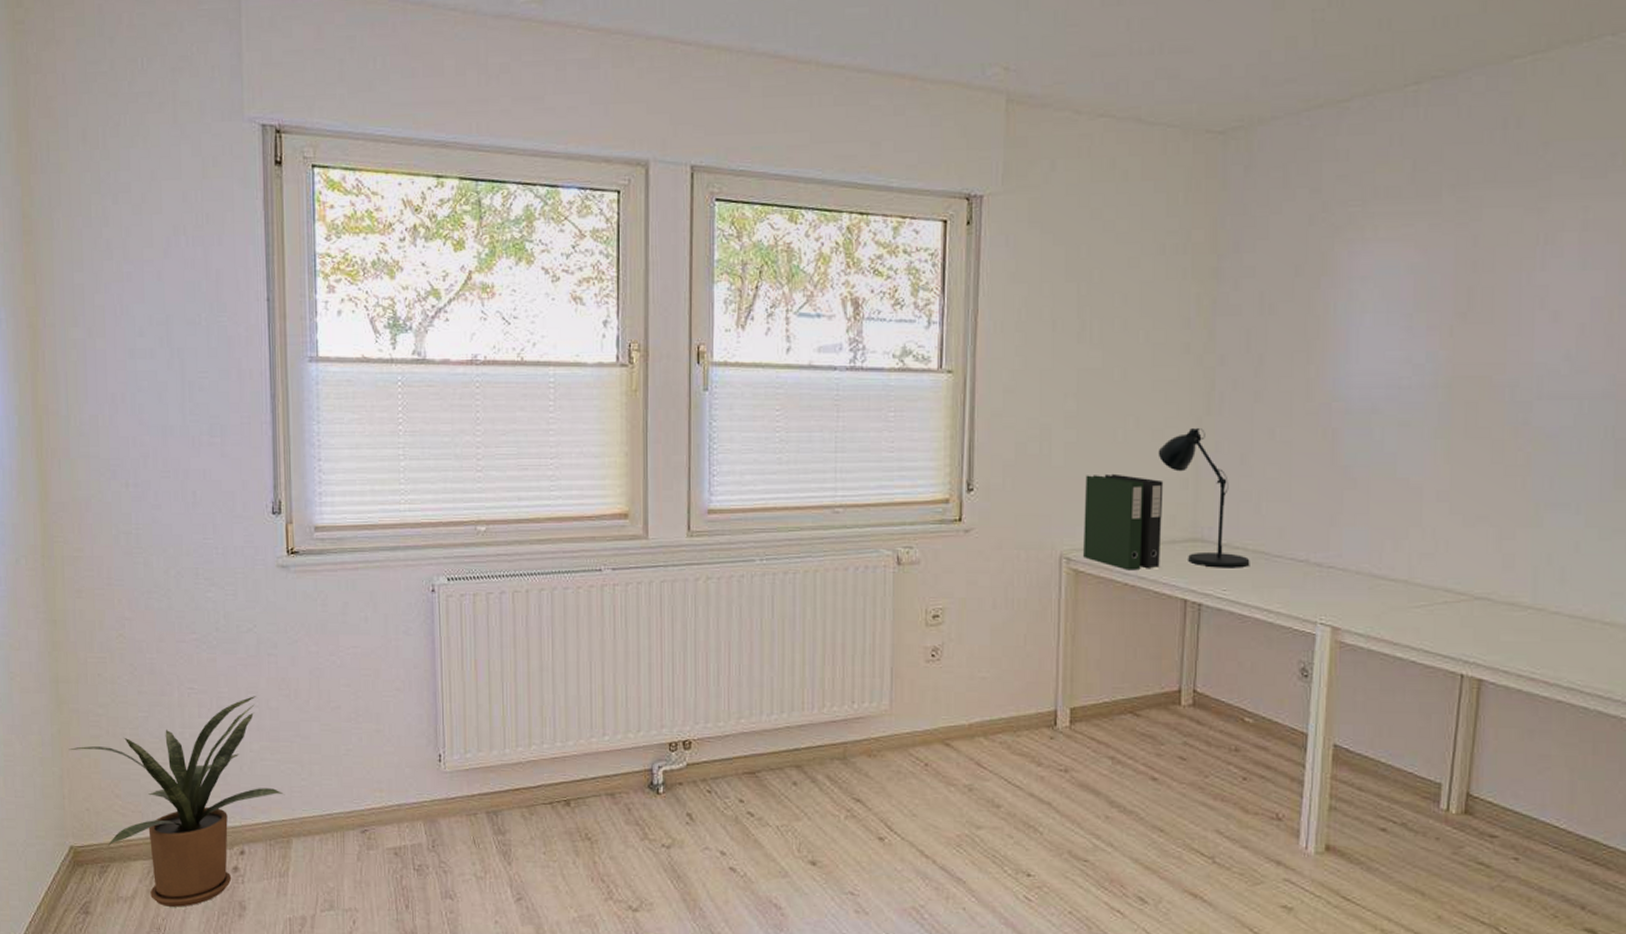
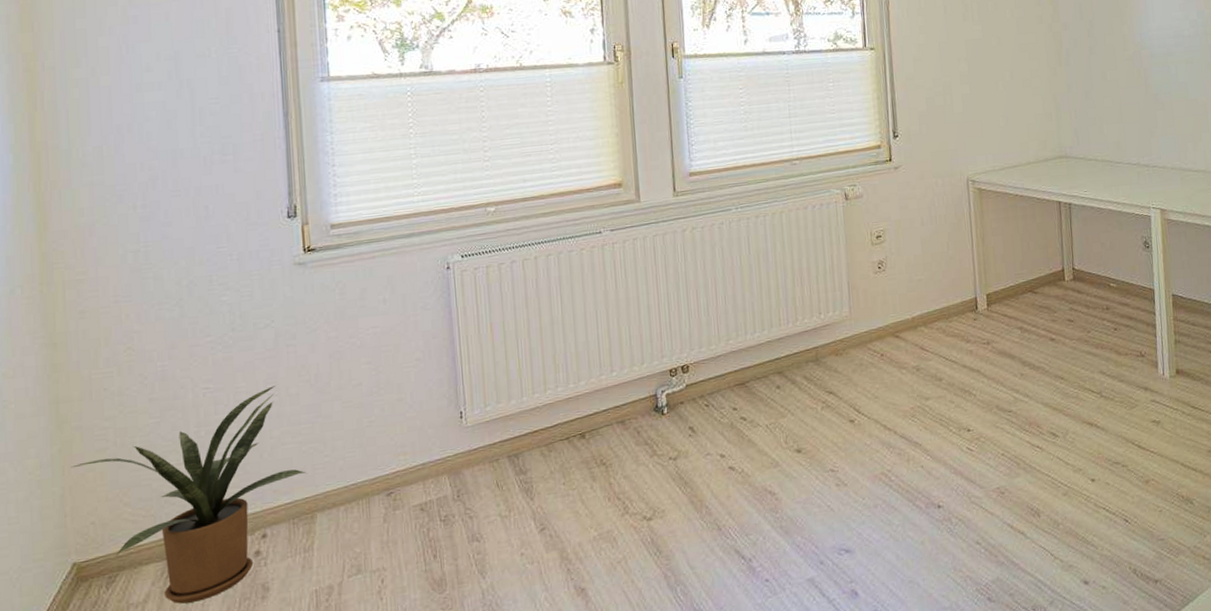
binder: present [1083,473,1164,571] -> none [979,114,1039,185]
desk lamp: present [1158,428,1250,568] -> none [1028,76,1101,176]

